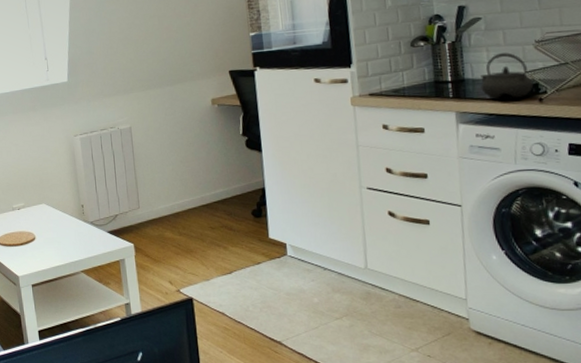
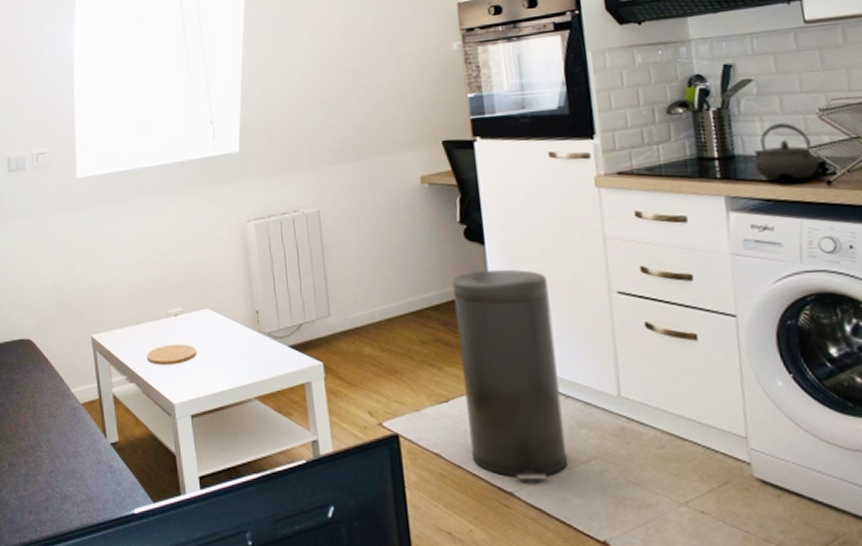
pedal bin: none [235,171,325,332] -> present [452,269,568,480]

